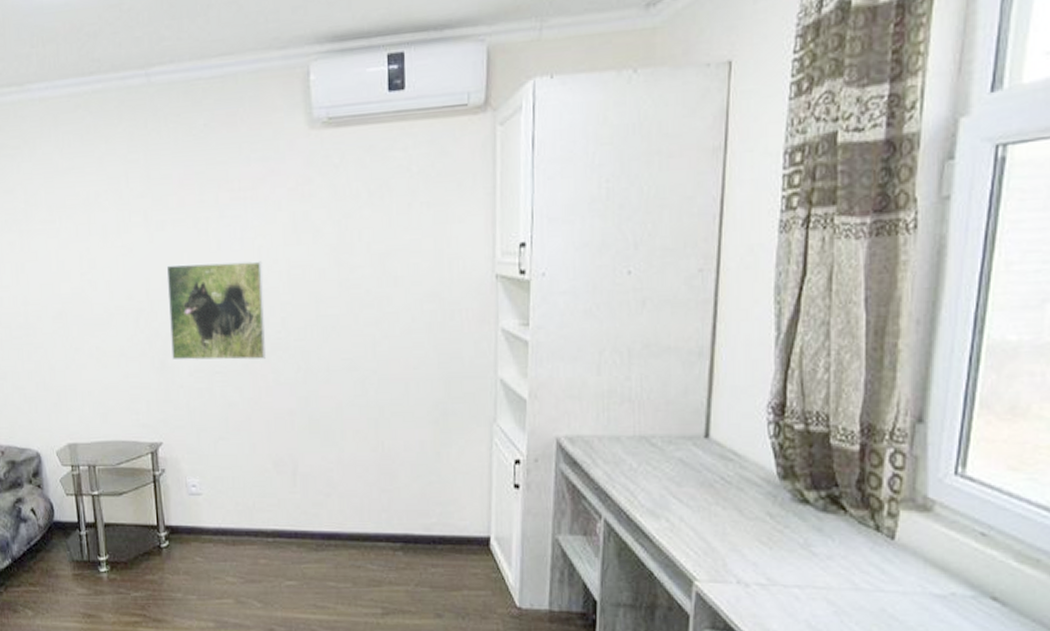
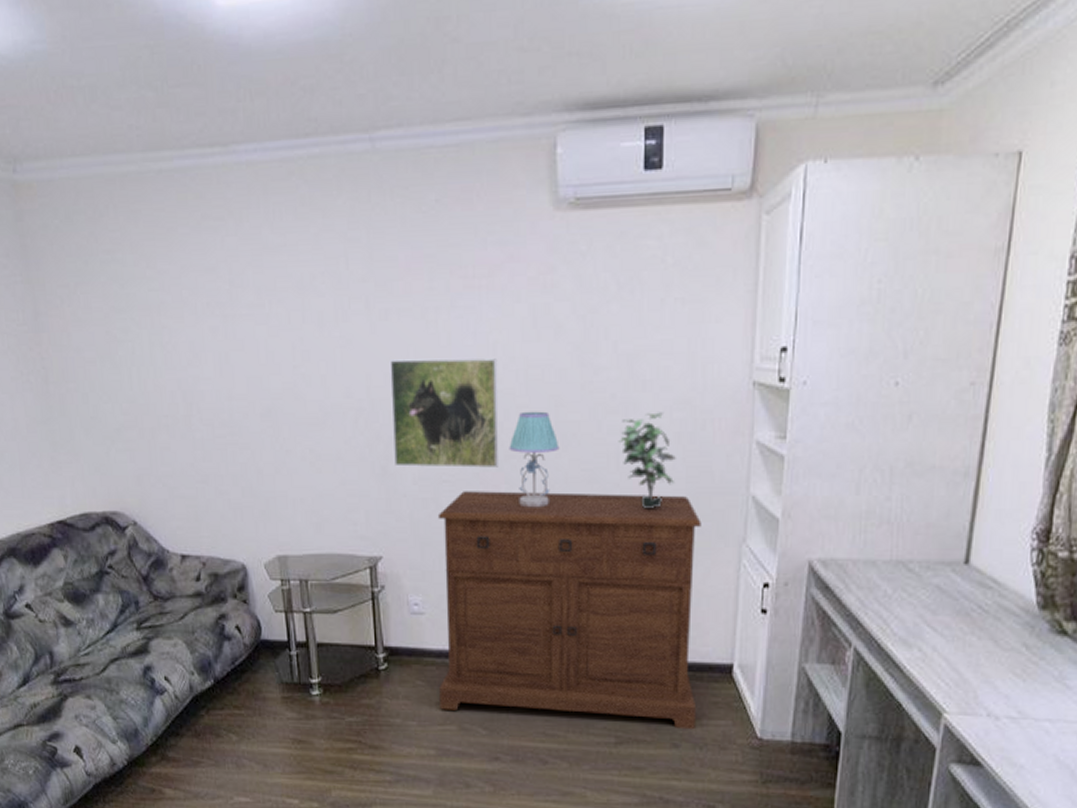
sideboard: none [211,380,458,600] -> present [437,491,702,730]
table lamp: none [275,307,321,394] -> present [509,411,560,506]
potted plant: none [374,305,429,394] -> present [618,412,677,509]

